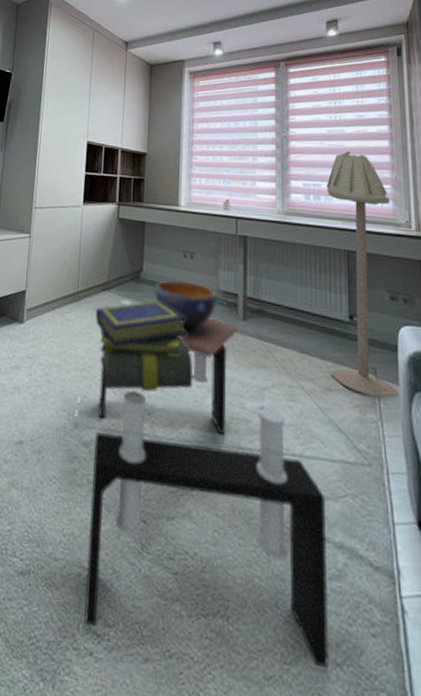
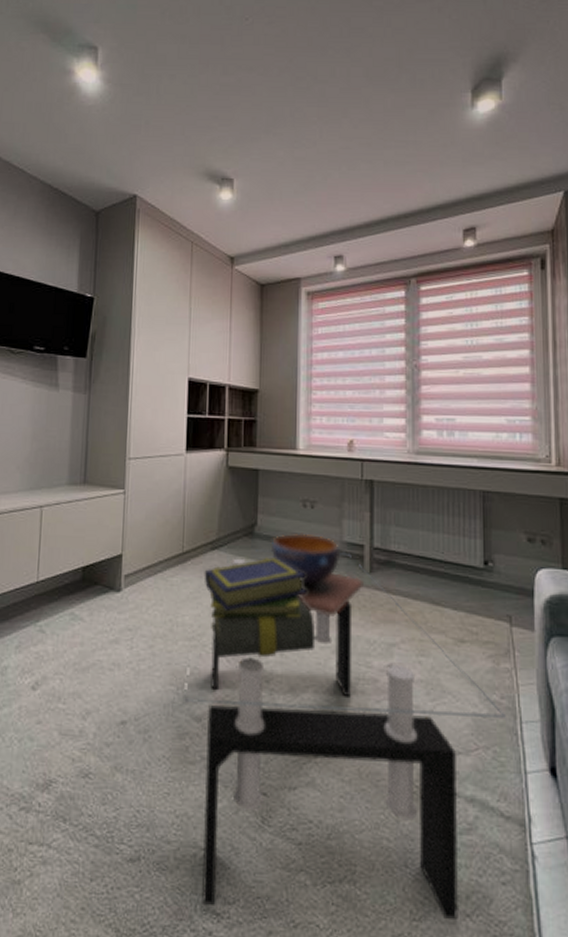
floor lamp: present [327,150,400,398] -> none [462,379,535,646]

